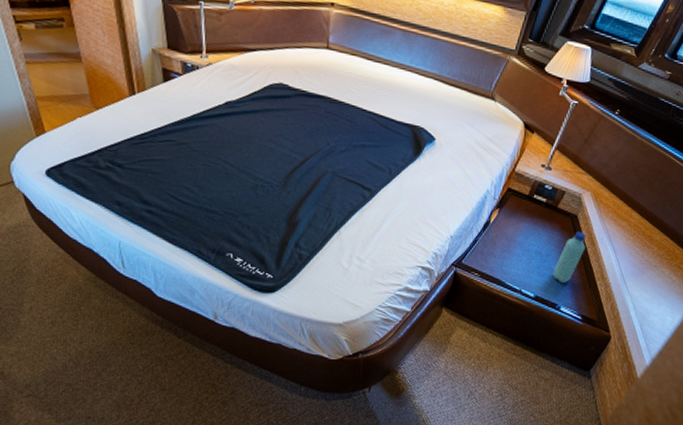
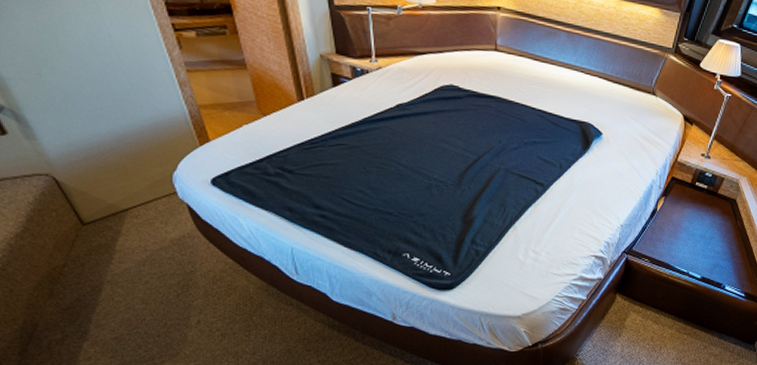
water bottle: present [552,231,586,283] -> none [716,215,745,263]

